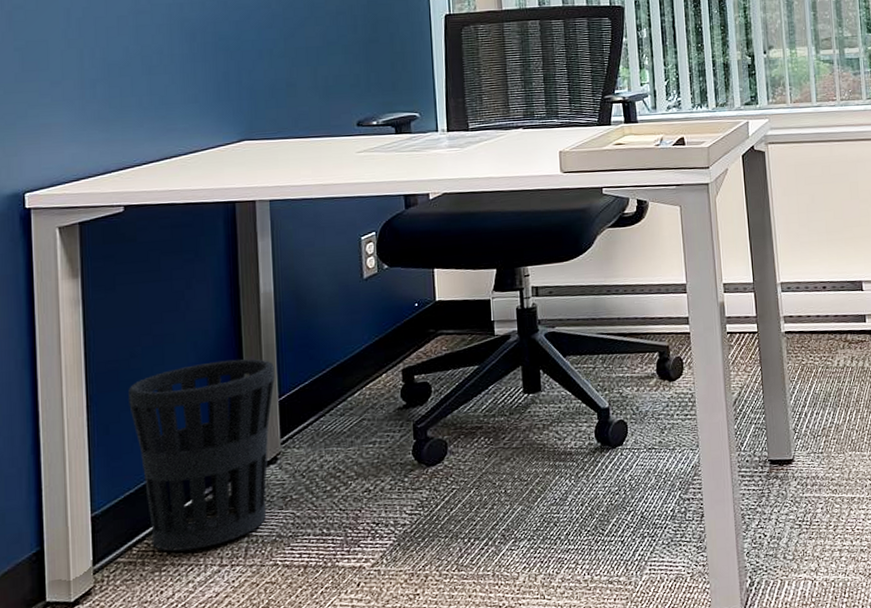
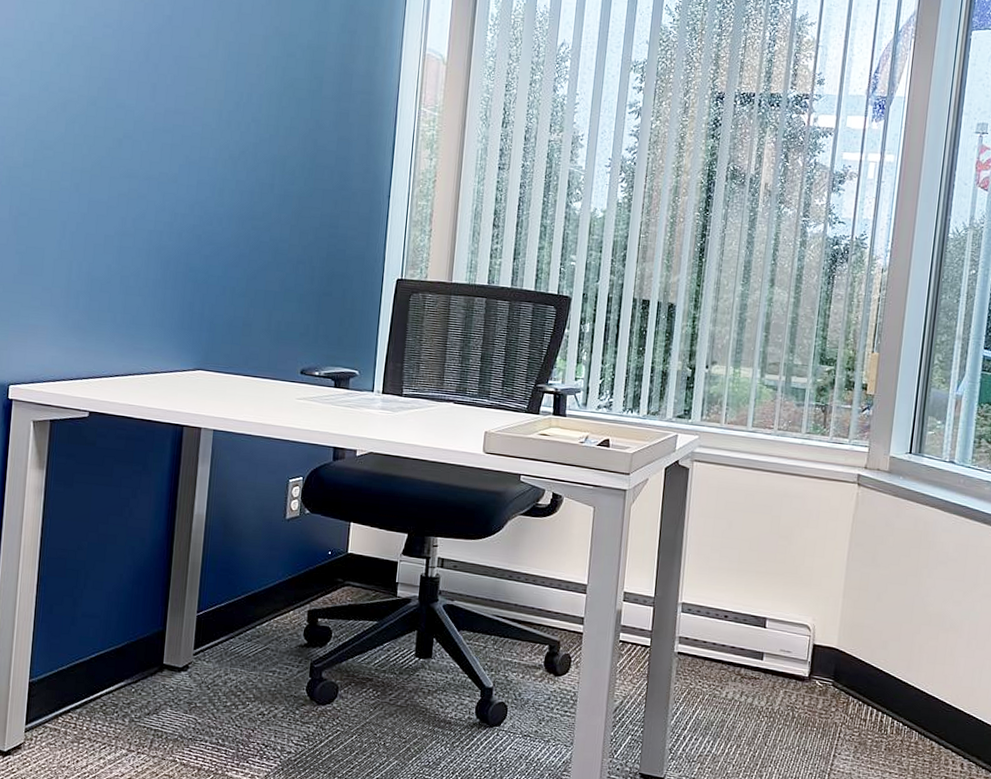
wastebasket: present [128,358,275,552] -> none [71,567,197,732]

